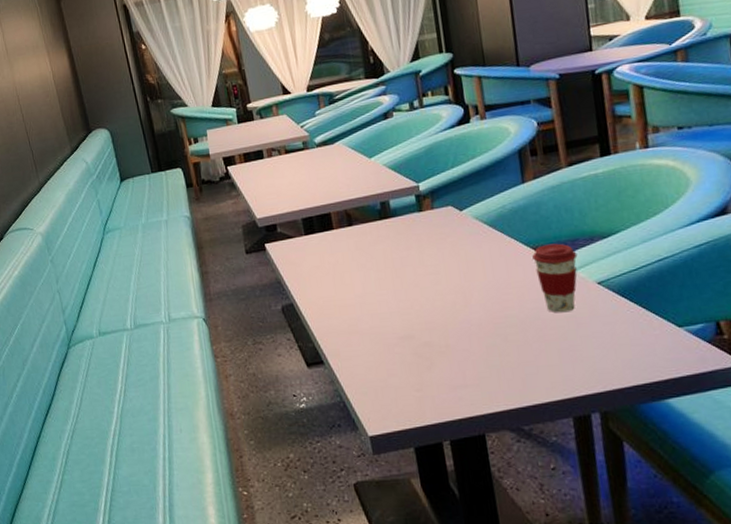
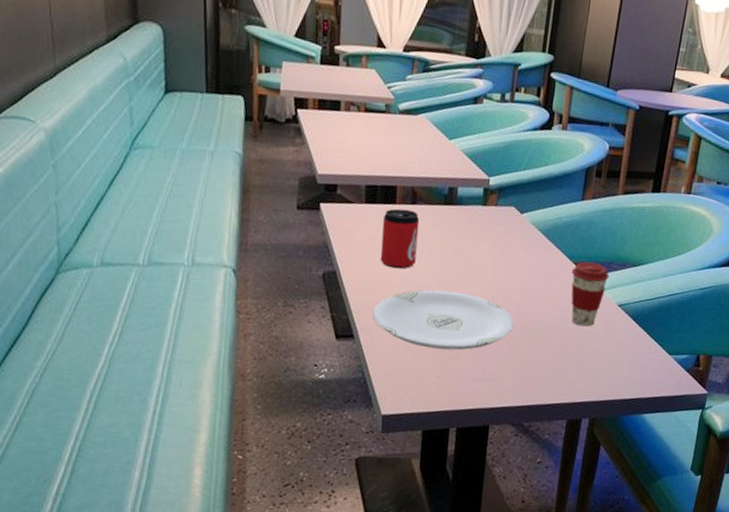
can: none [324,232,366,291] -> present [380,208,420,269]
plate: none [336,301,484,362] -> present [373,290,514,350]

